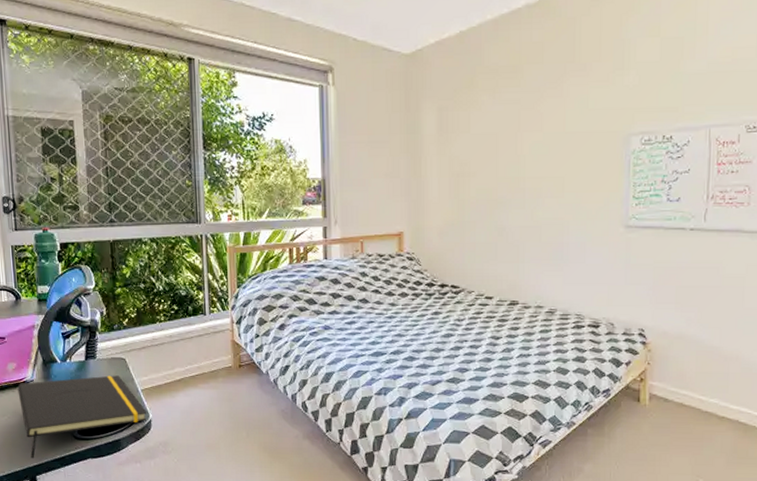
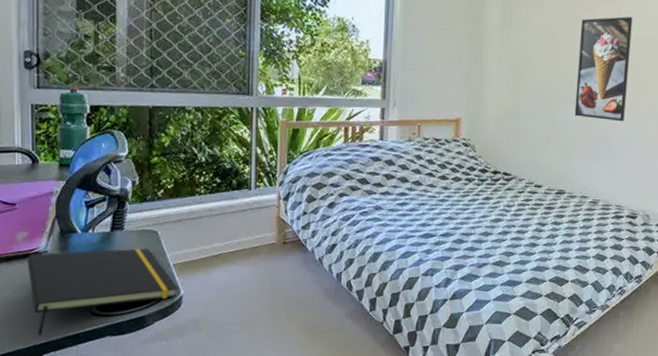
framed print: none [522,109,580,224] -> present [574,16,633,122]

